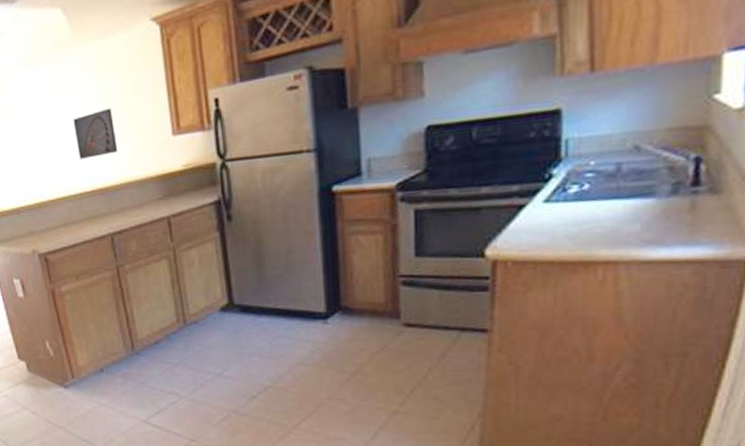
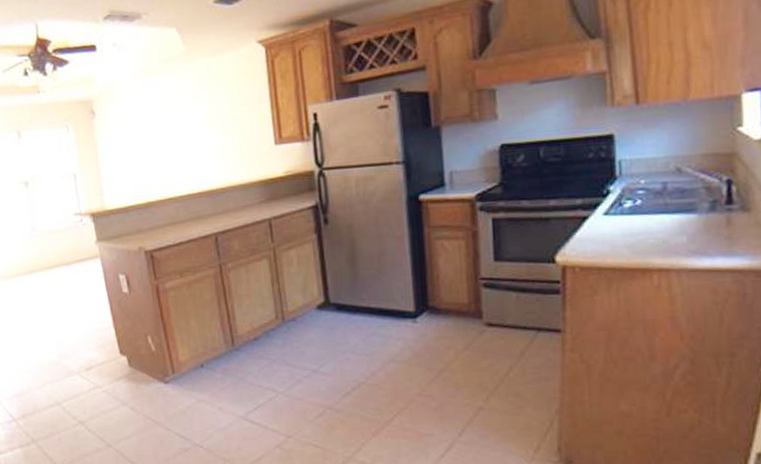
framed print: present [73,108,118,159] -> none [183,118,224,163]

